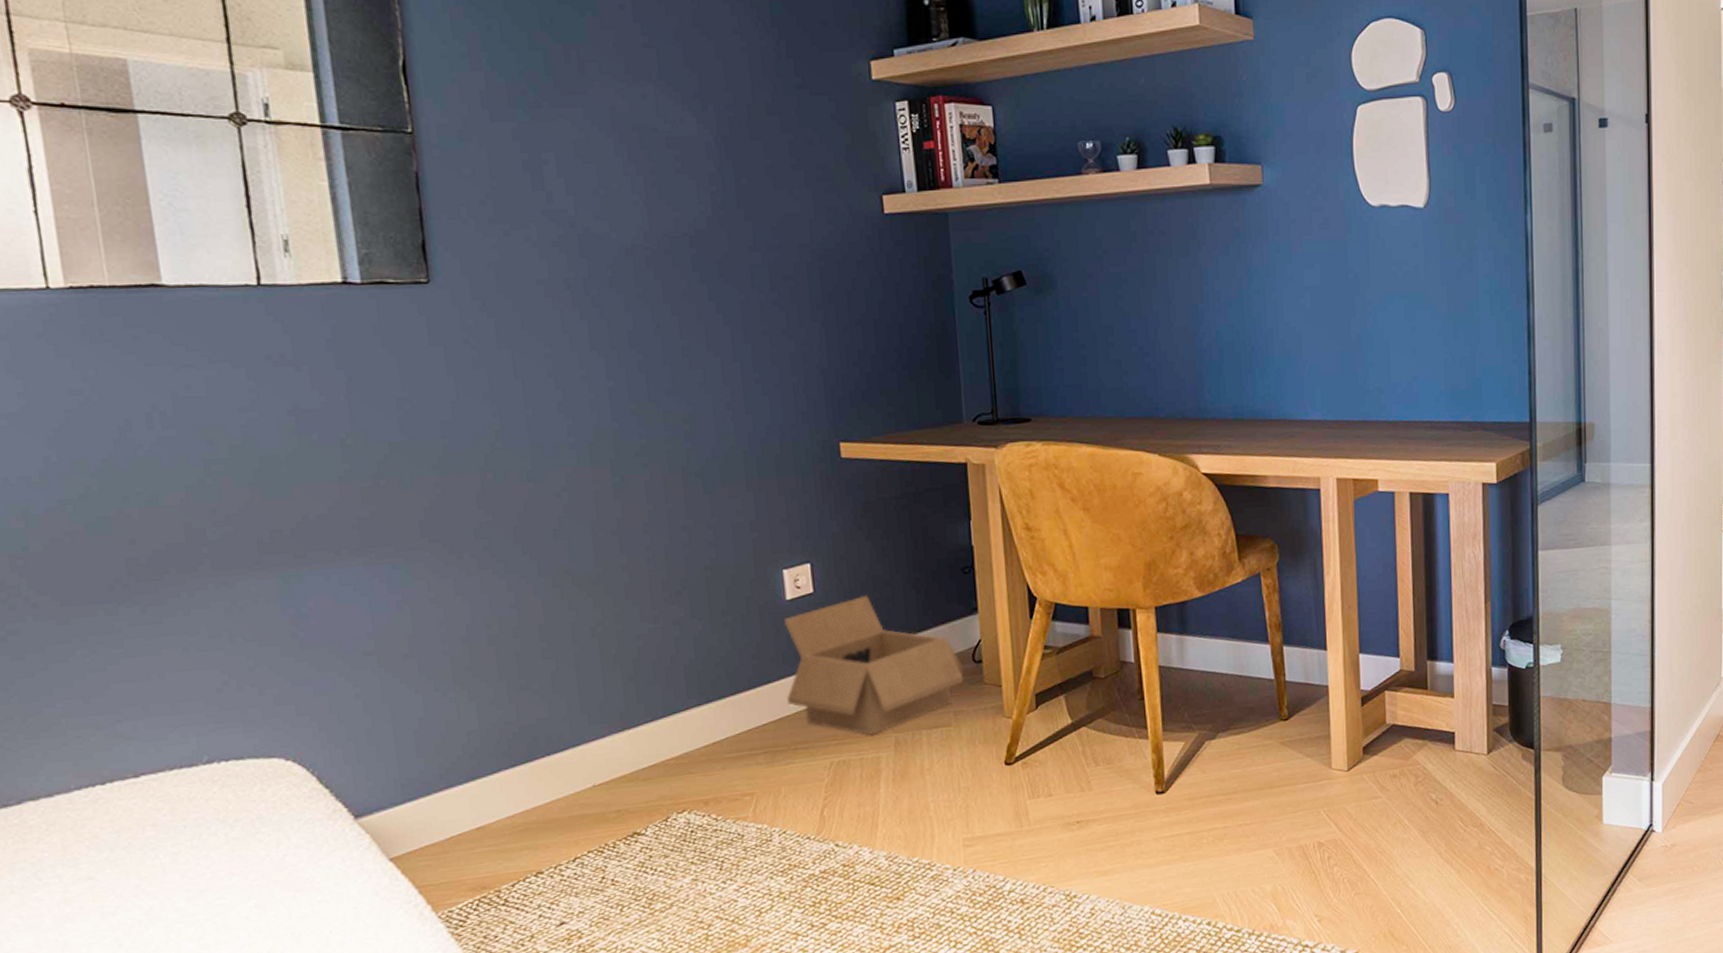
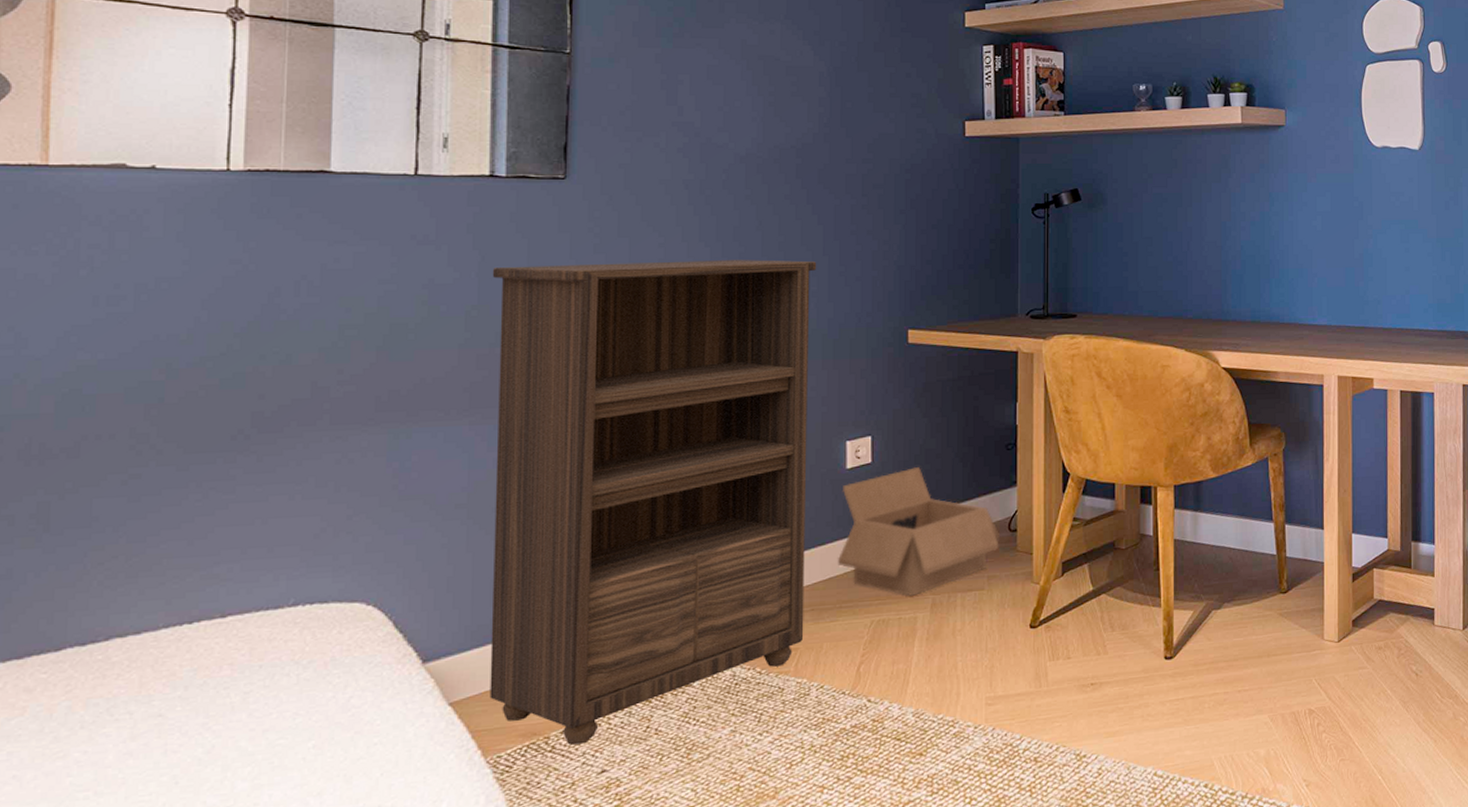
bookshelf: none [362,367,759,898] -> present [489,260,817,745]

